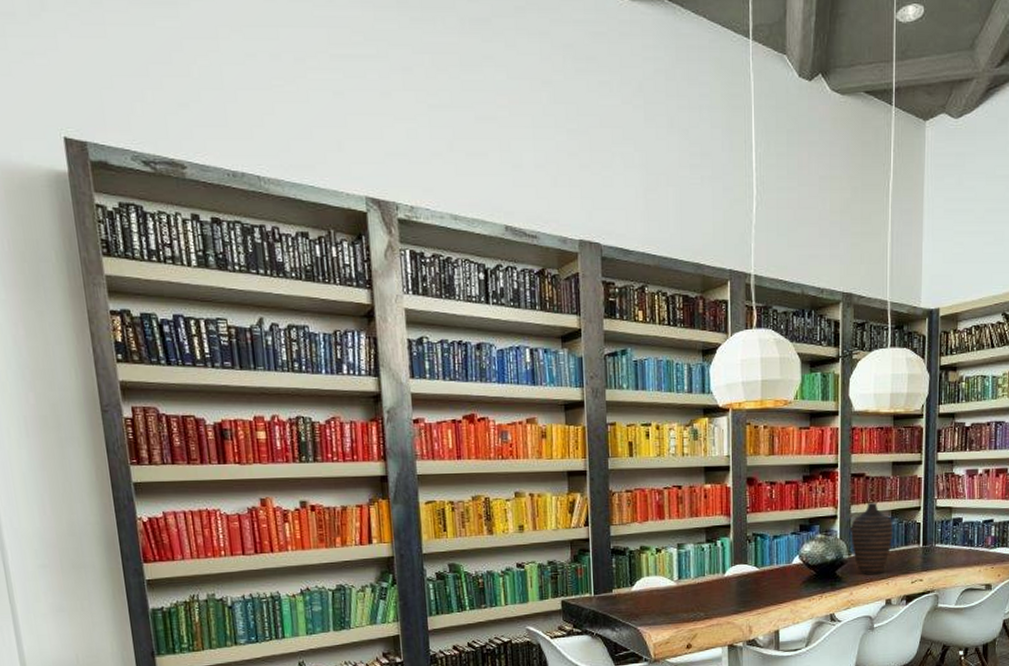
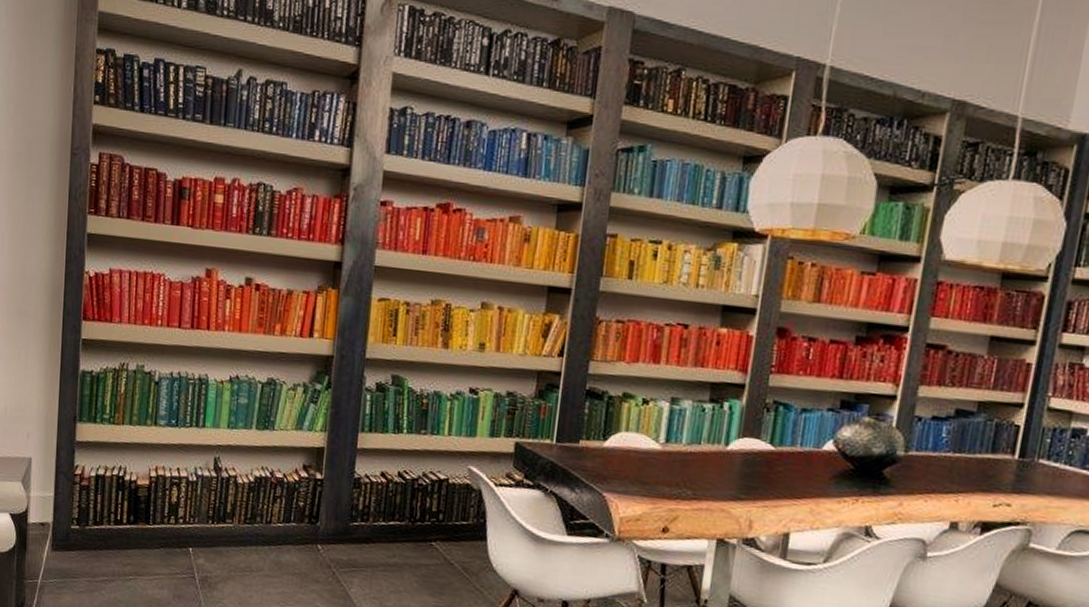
decorative vase: present [850,502,893,575] -> none [911,385,979,487]

